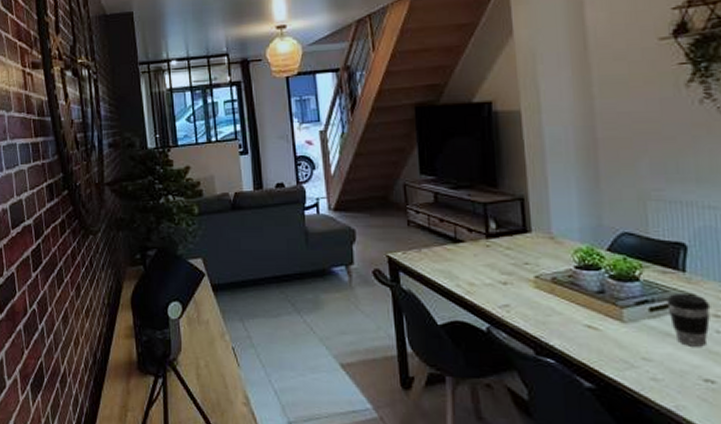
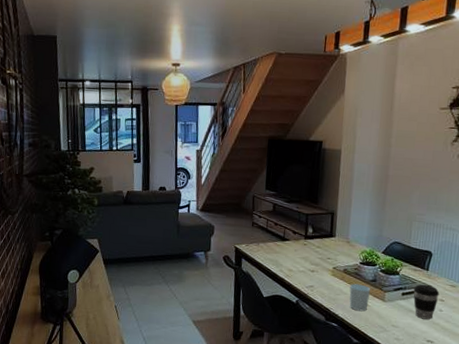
cup: none [565,298,599,339] -> present [349,283,370,312]

